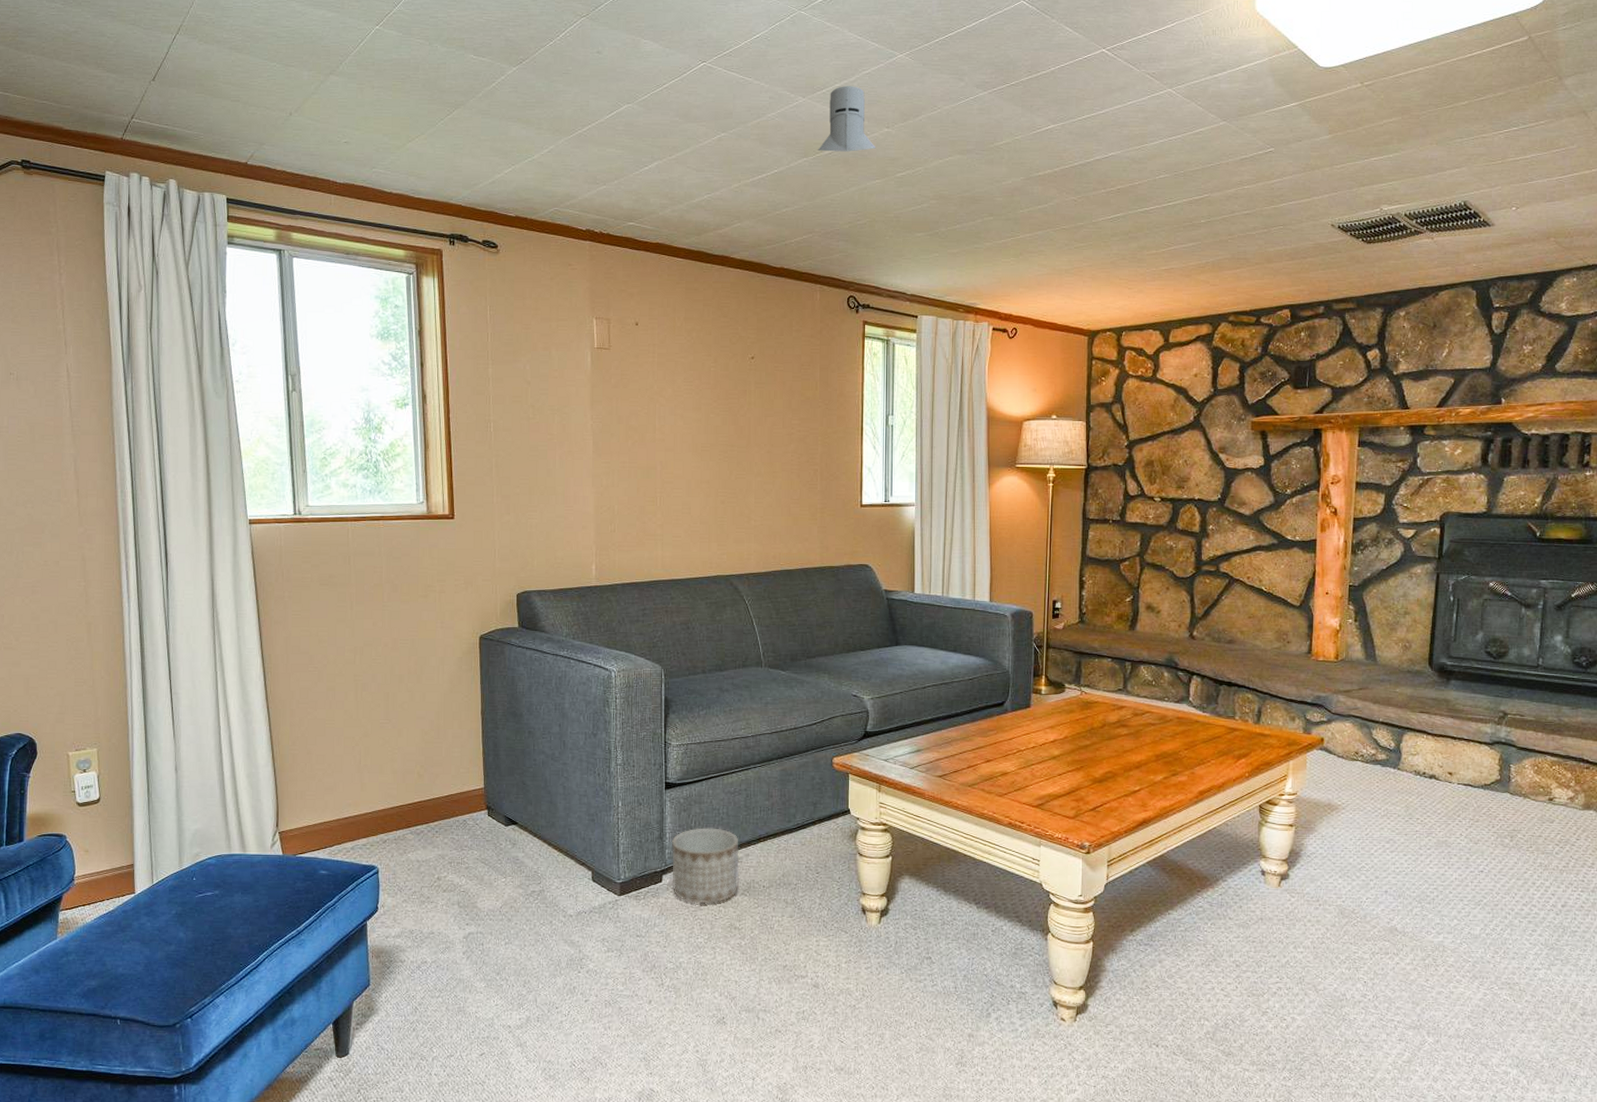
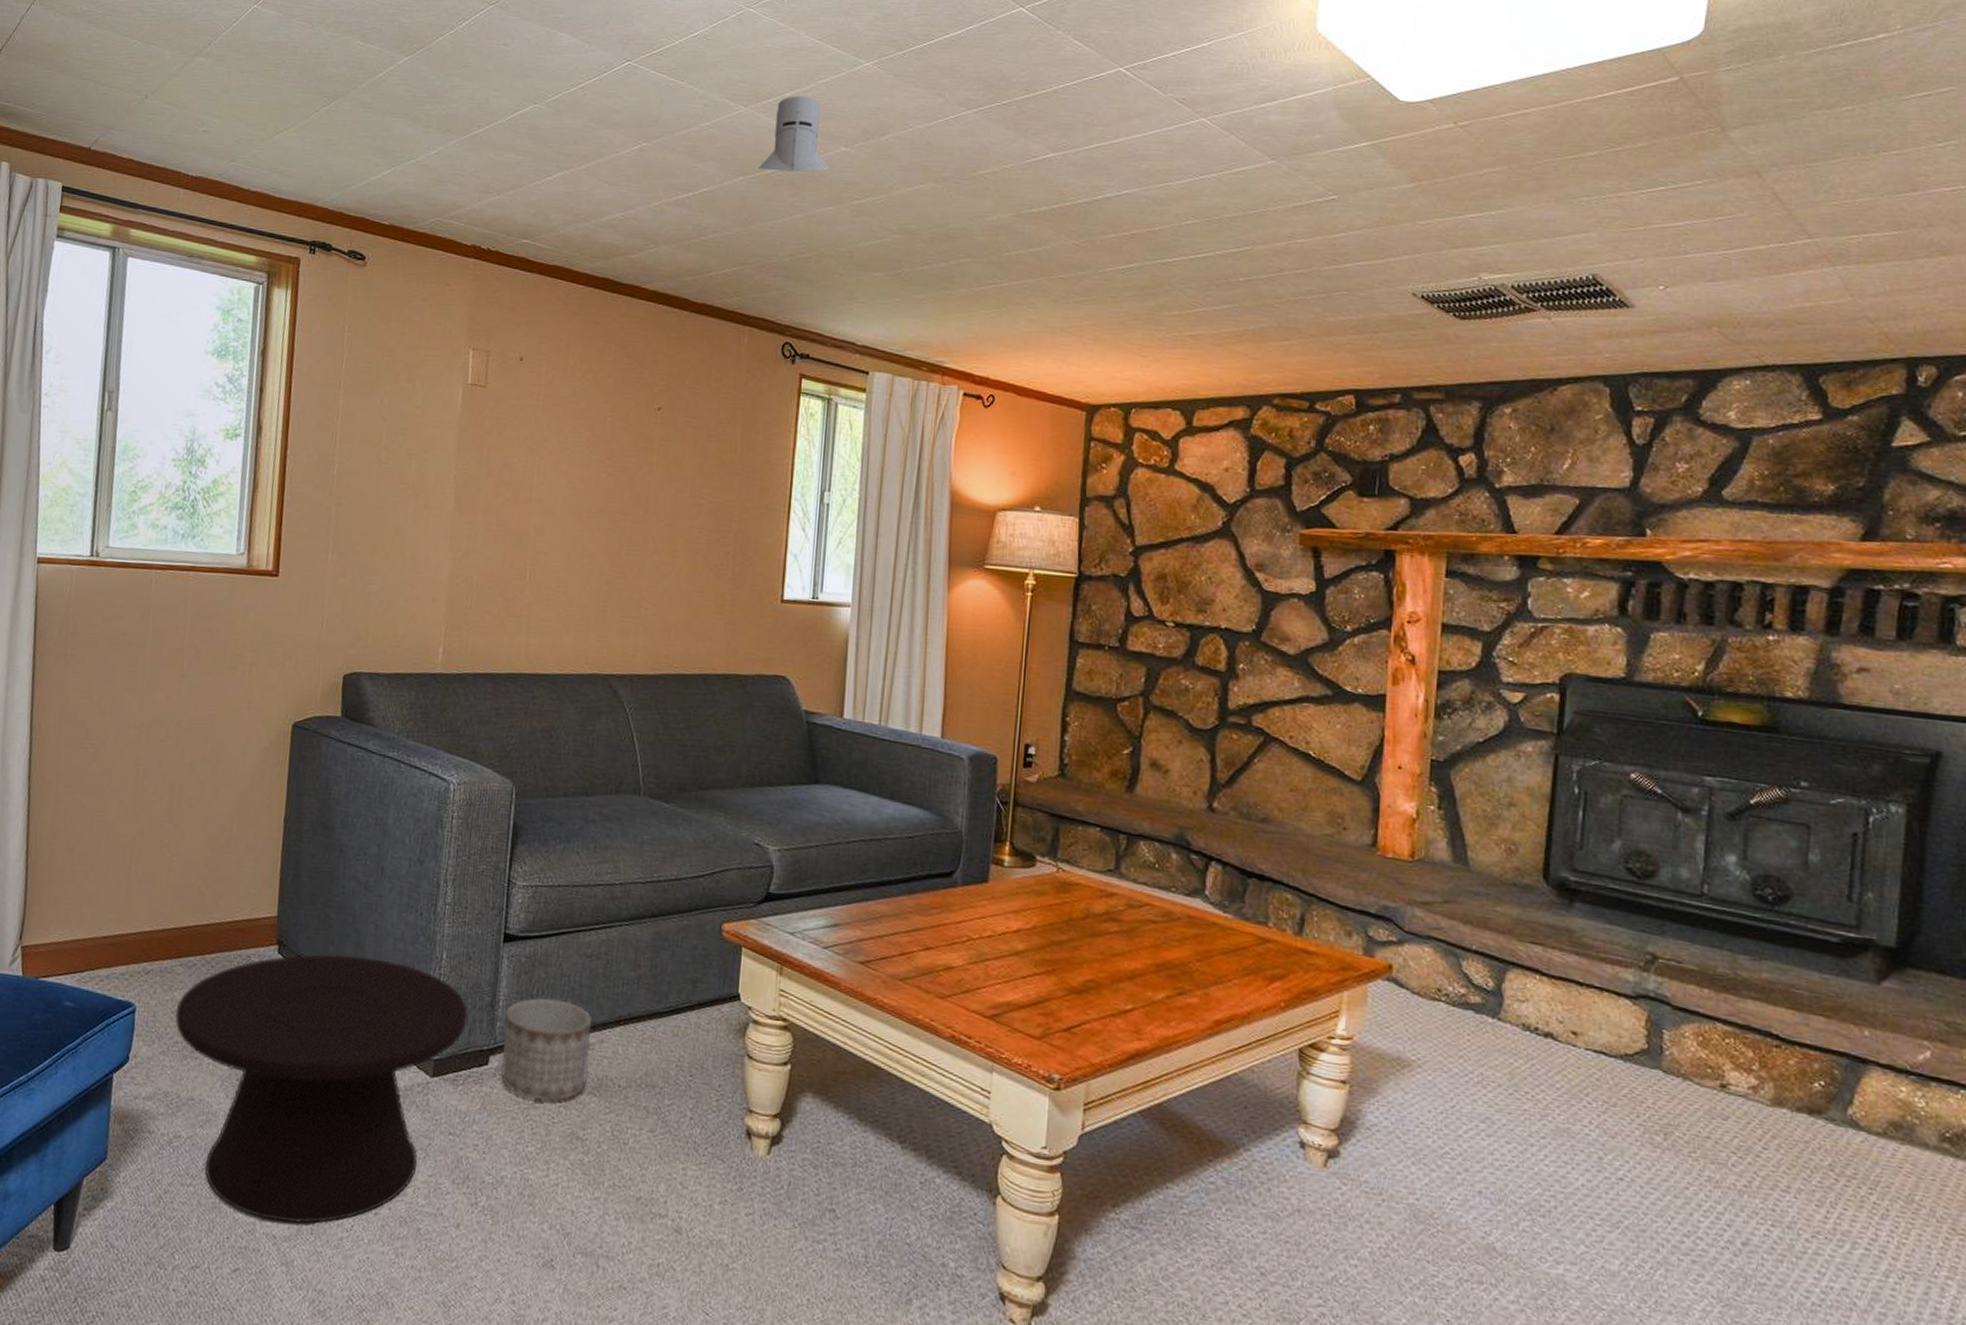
side table: none [411,811,643,1015] -> present [175,954,468,1224]

